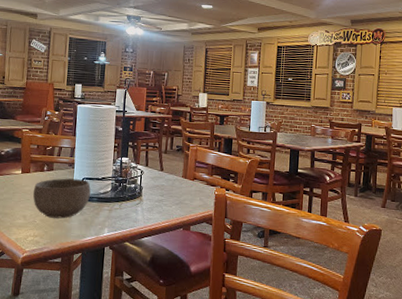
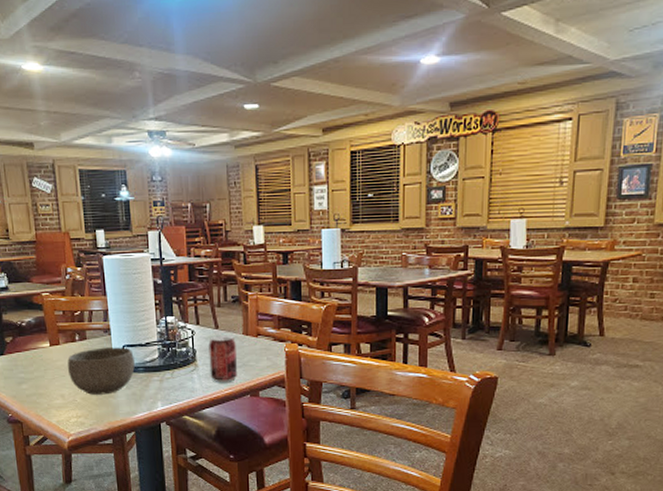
beverage can: none [151,176,176,217] -> present [208,335,238,383]

